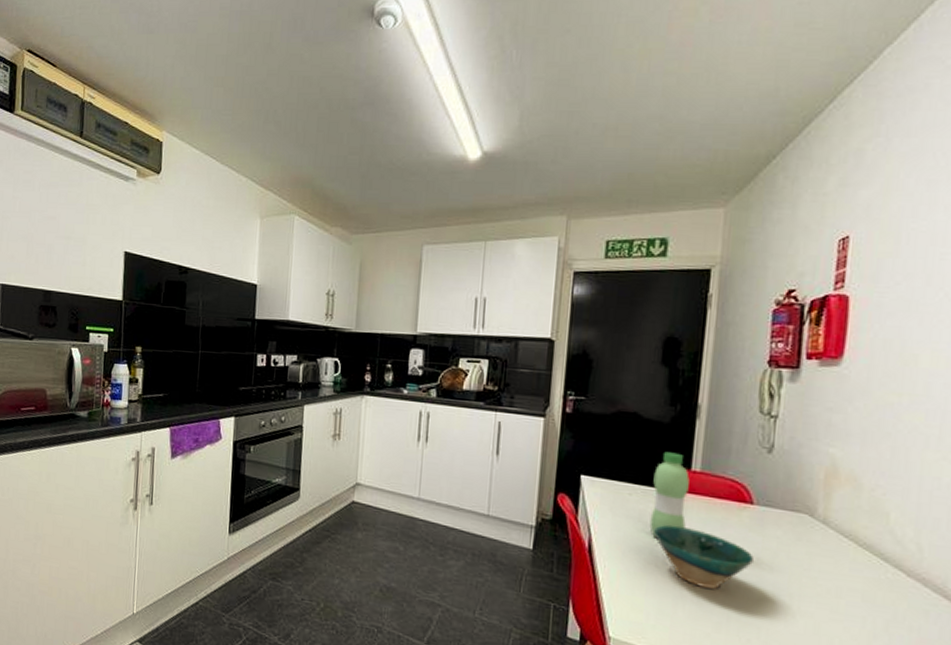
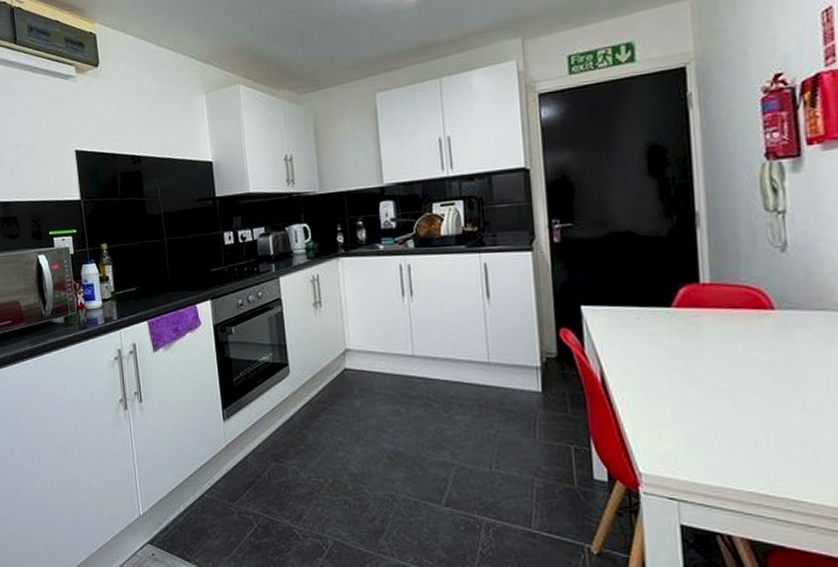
water bottle: present [649,451,690,537] -> none [659,267,703,360]
bowl: present [654,524,755,589] -> none [669,344,786,406]

